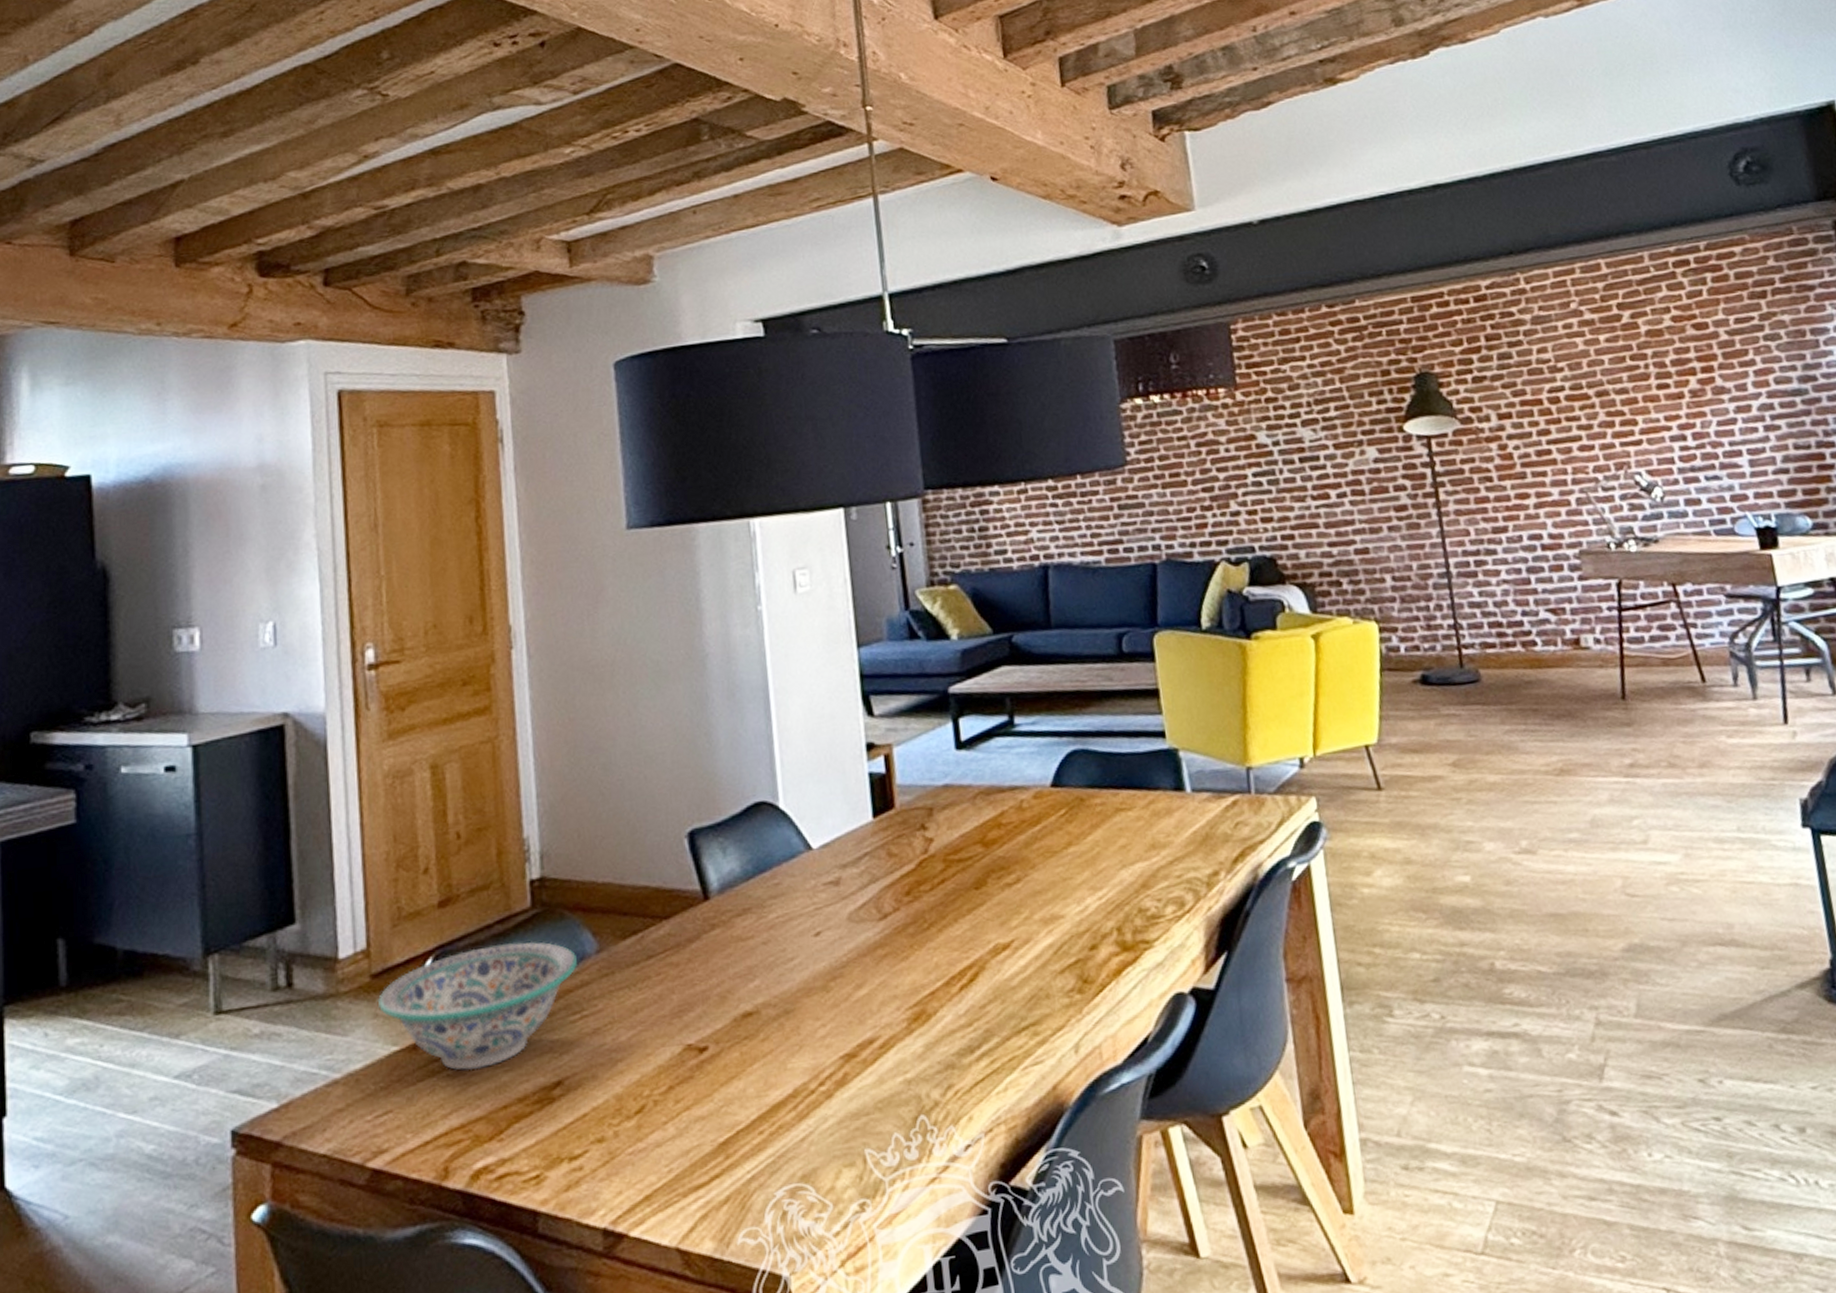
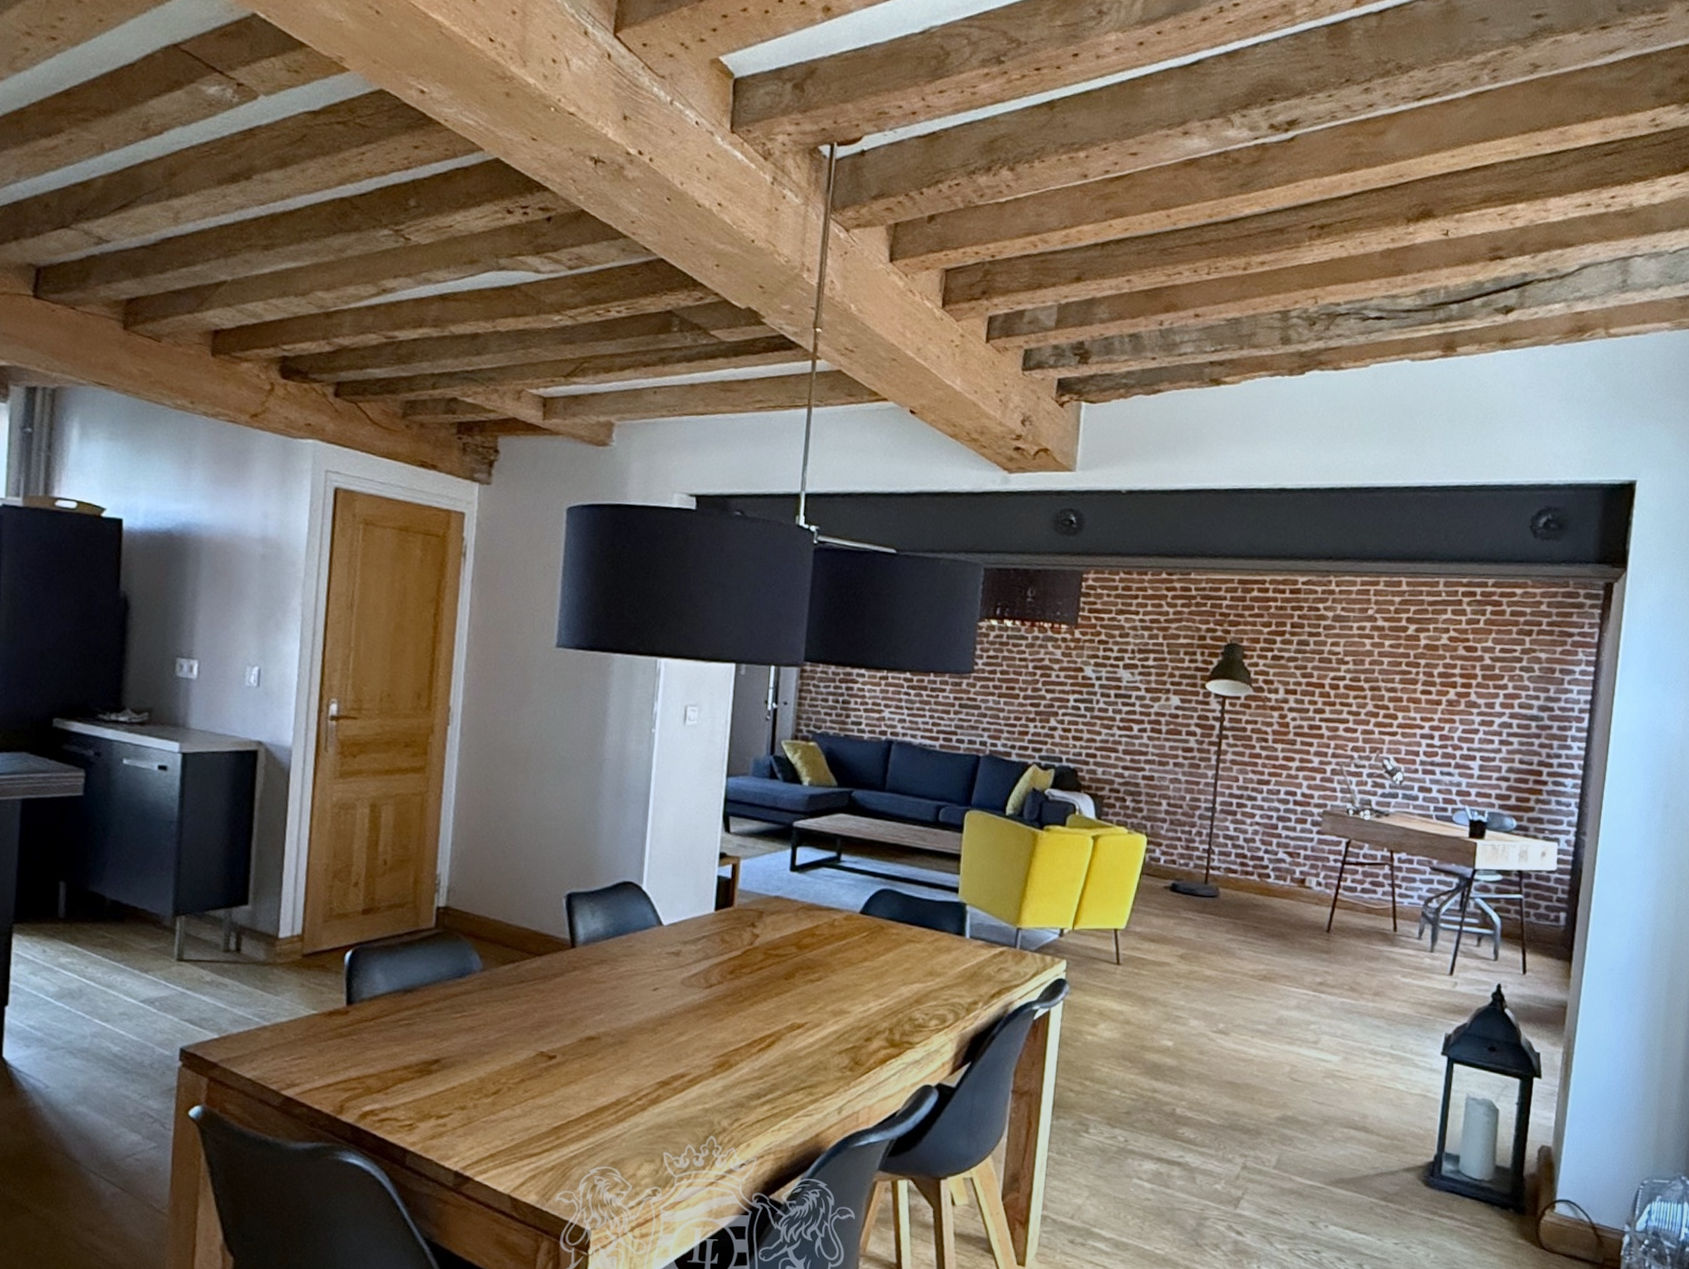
decorative bowl: present [377,941,577,1071] -> none [305,950,465,1040]

